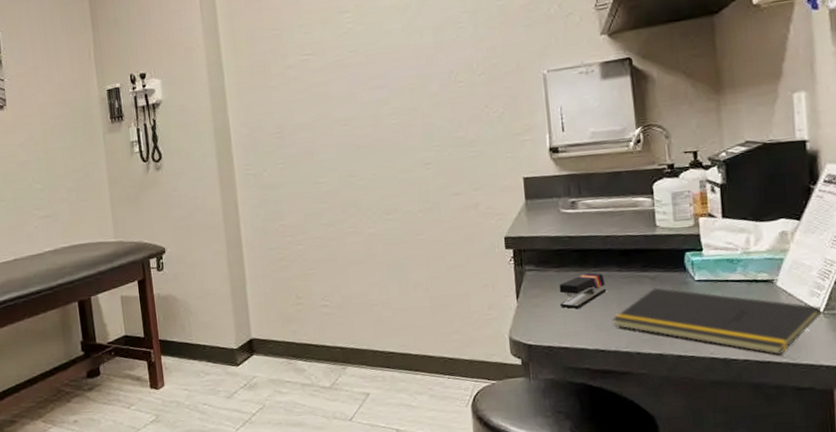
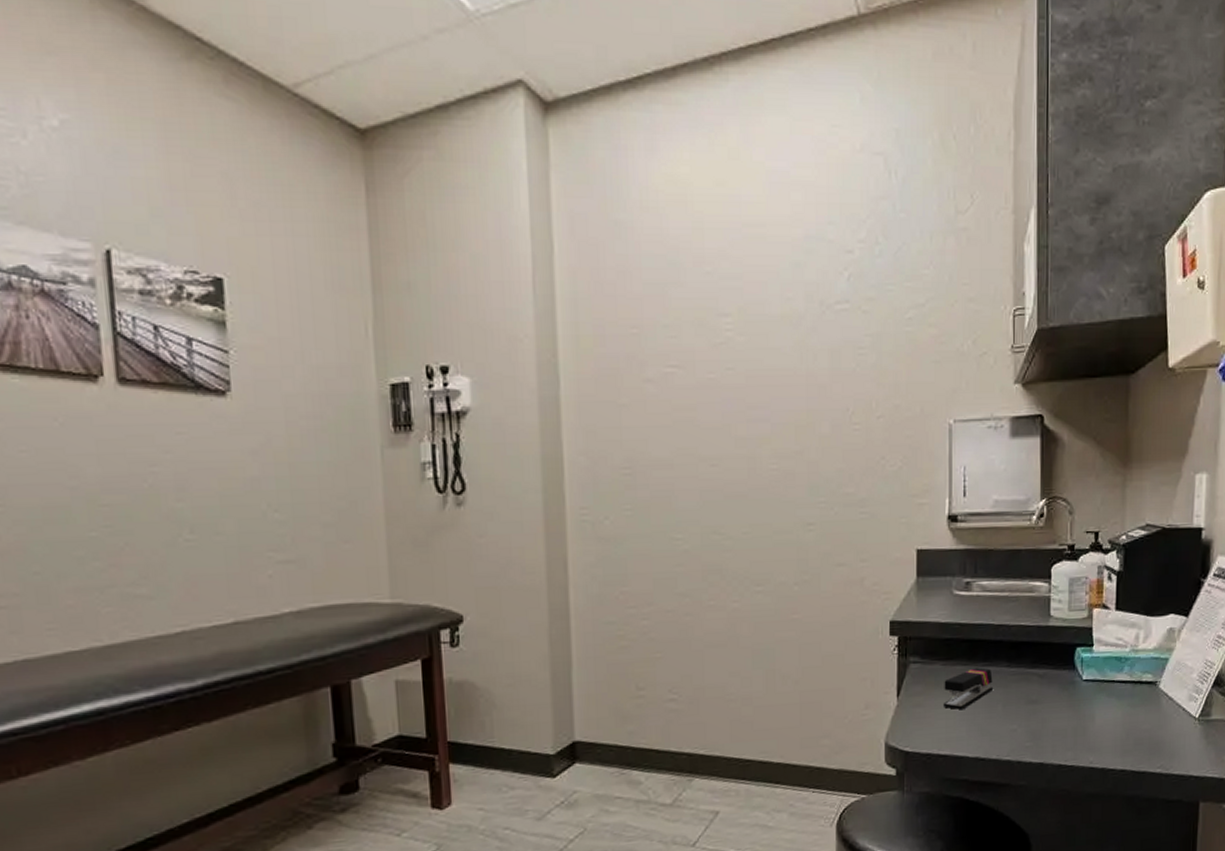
notepad: present [612,287,821,355] -> none [996,687,1197,765]

